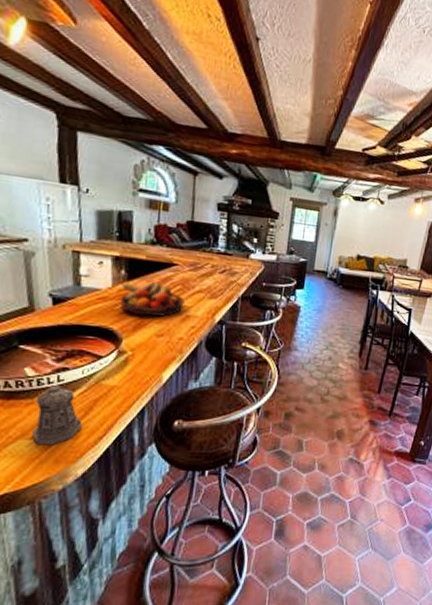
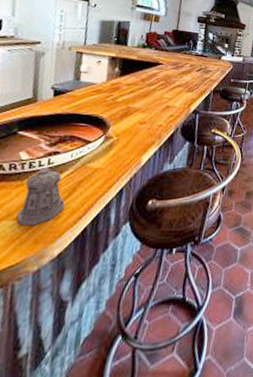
fruit bowl: present [120,281,185,317] -> none [111,77,166,107]

